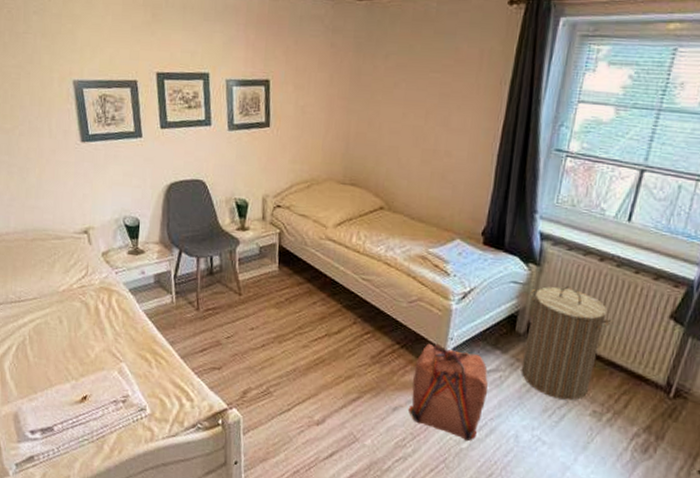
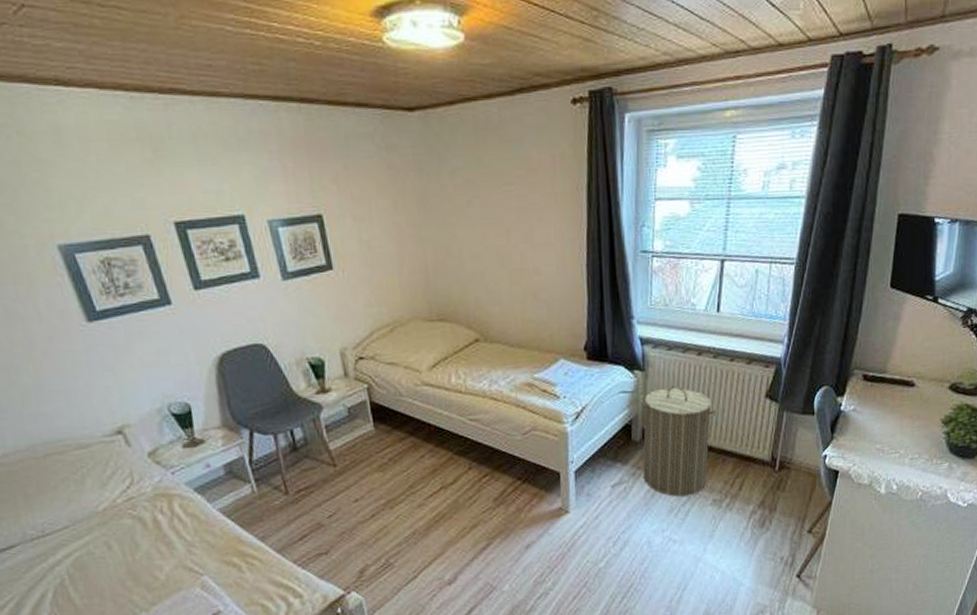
backpack: present [409,343,488,442] -> none [540,469,616,560]

